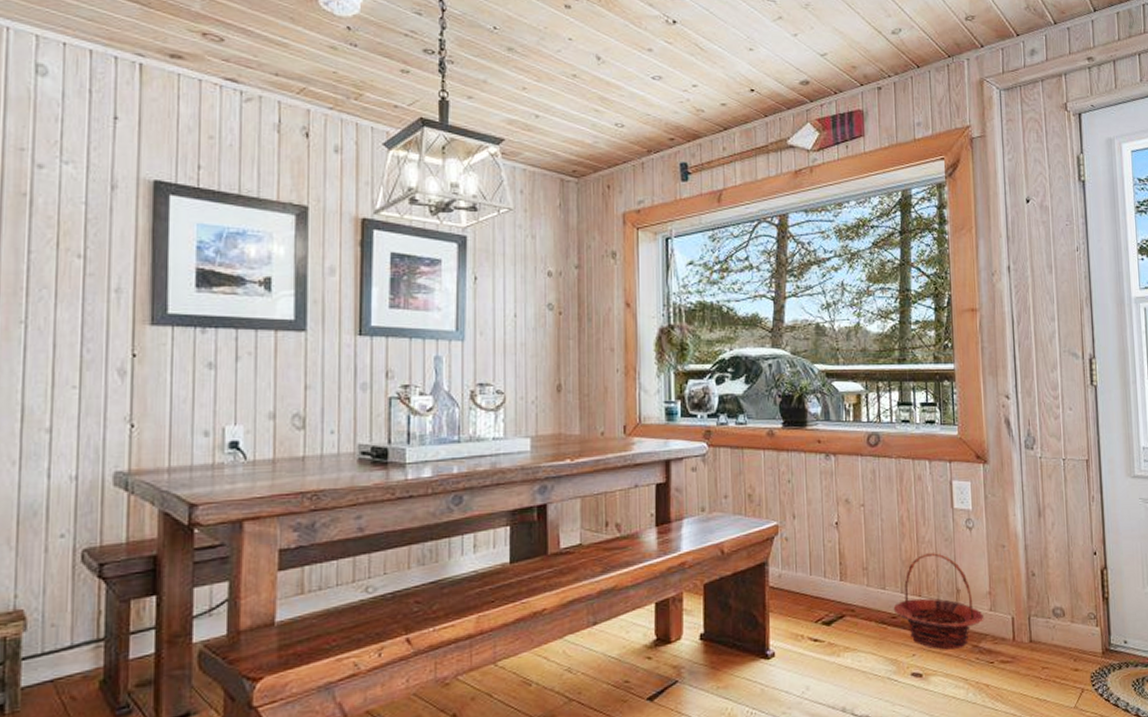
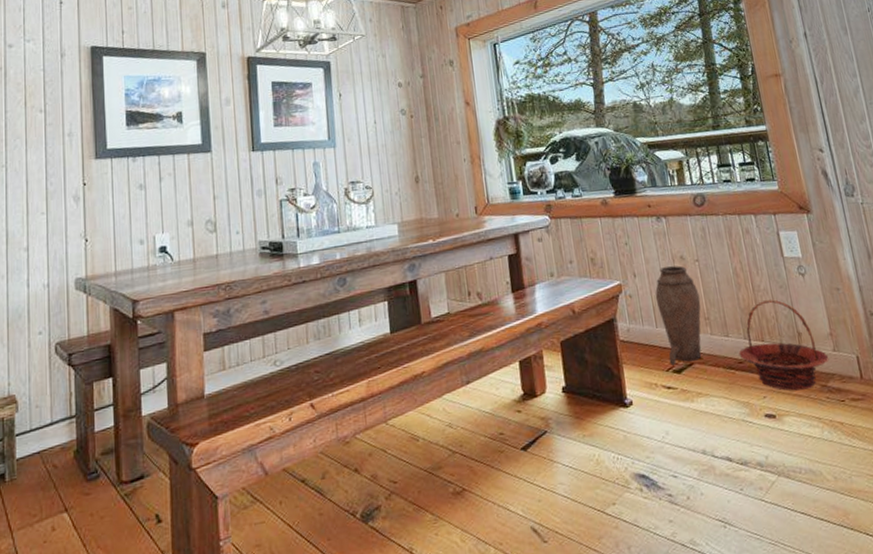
vase: none [813,509,861,616] -> present [655,265,701,365]

